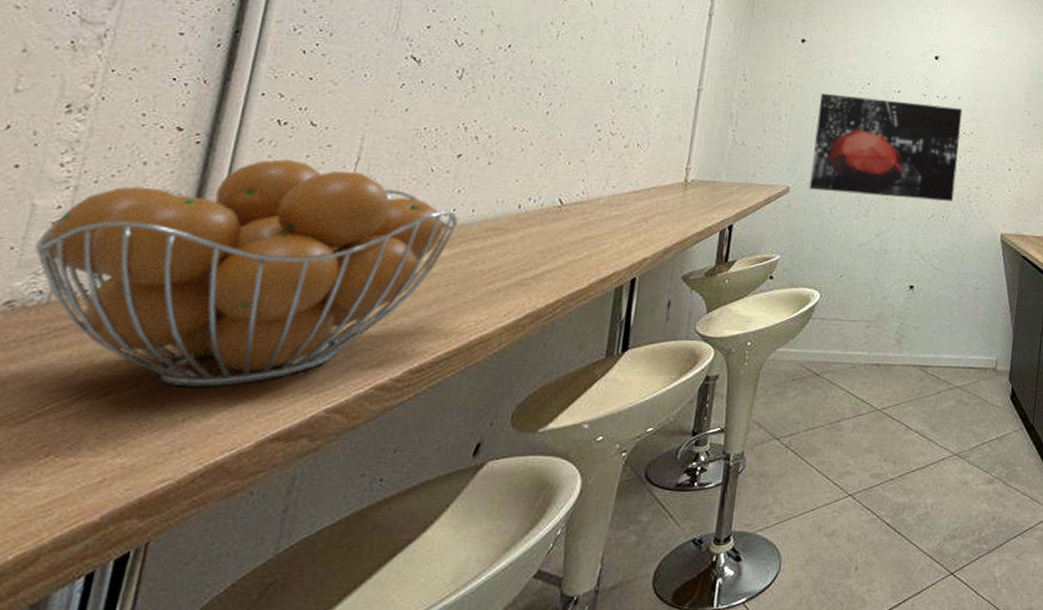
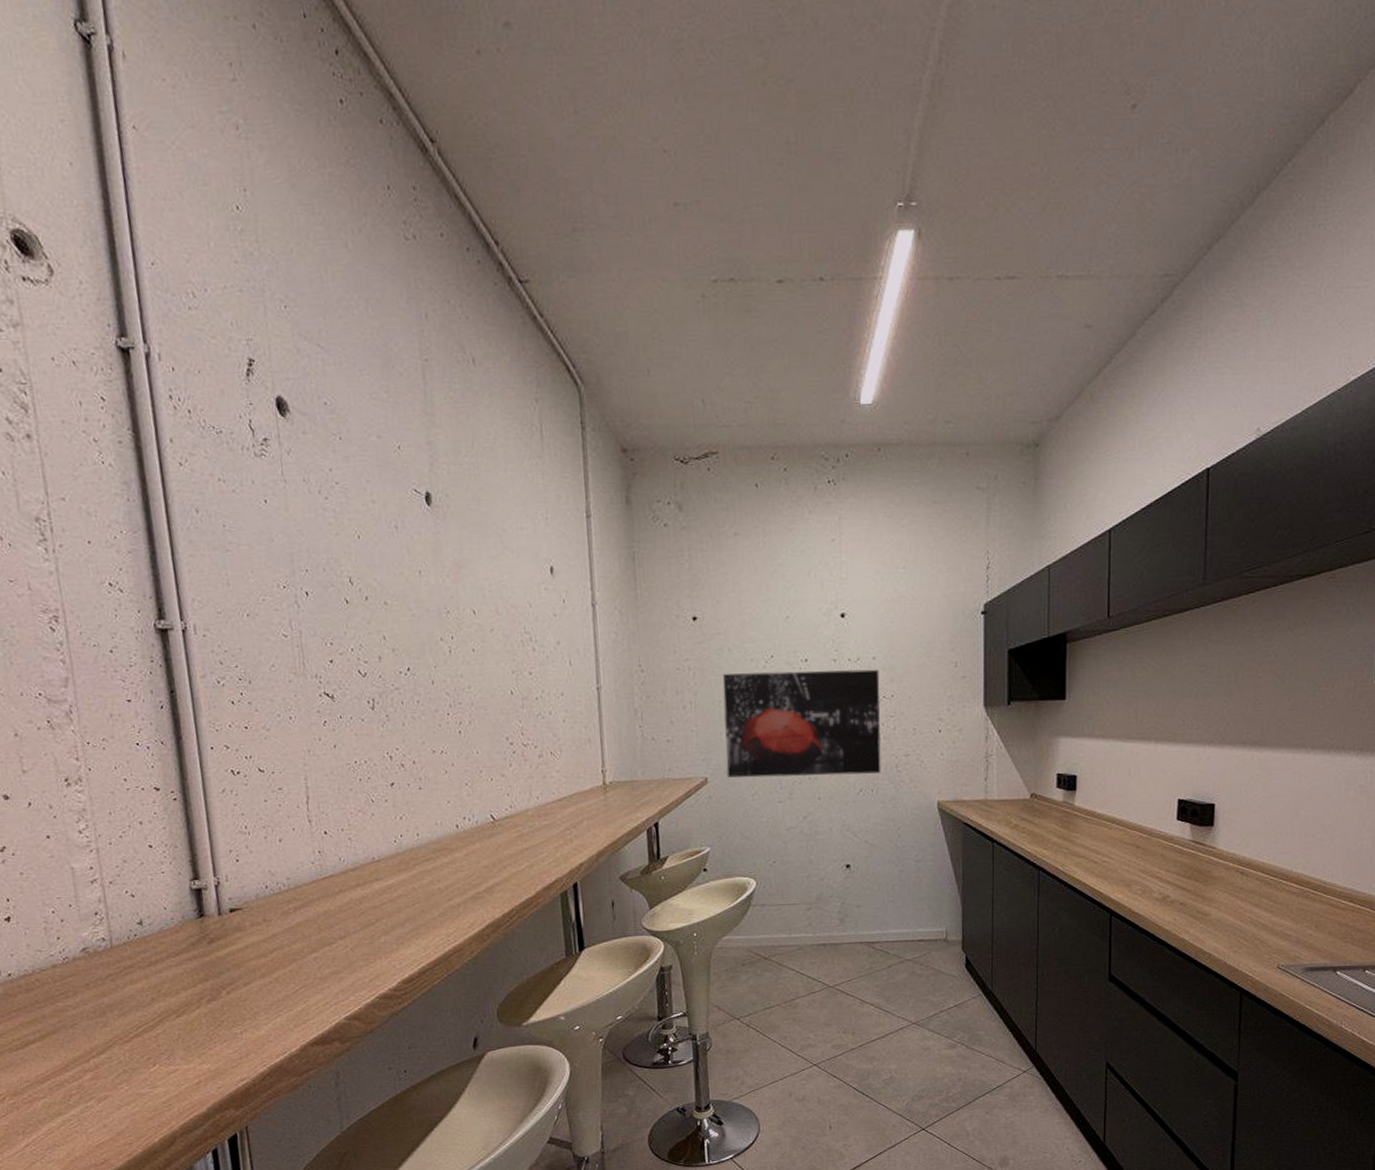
fruit basket: present [34,159,458,388] -> none [85,805,408,1007]

